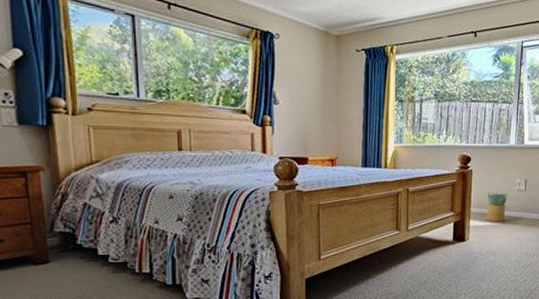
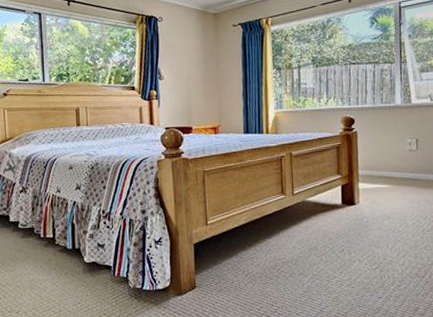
potted plant: present [486,192,508,222] -> none [375,153,399,184]

